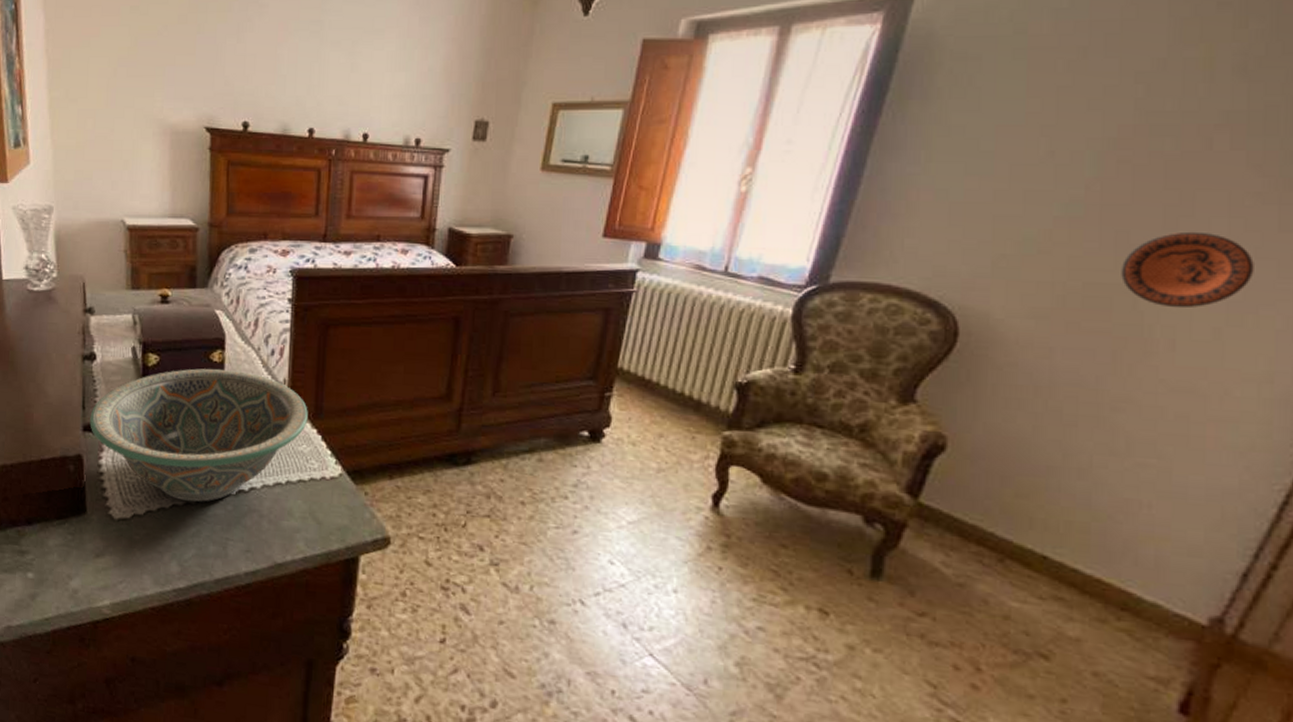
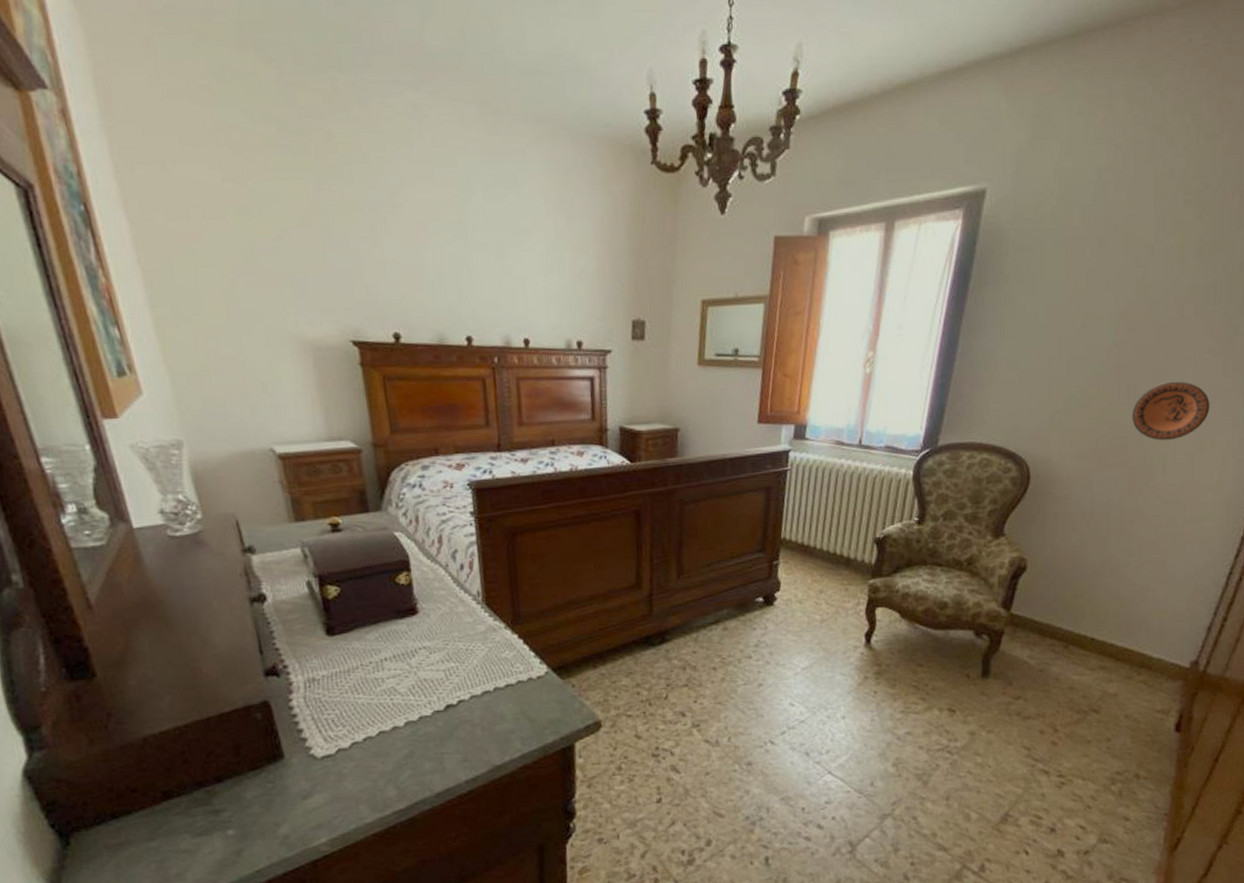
decorative bowl: present [90,368,308,502] -> none [270,590,507,727]

